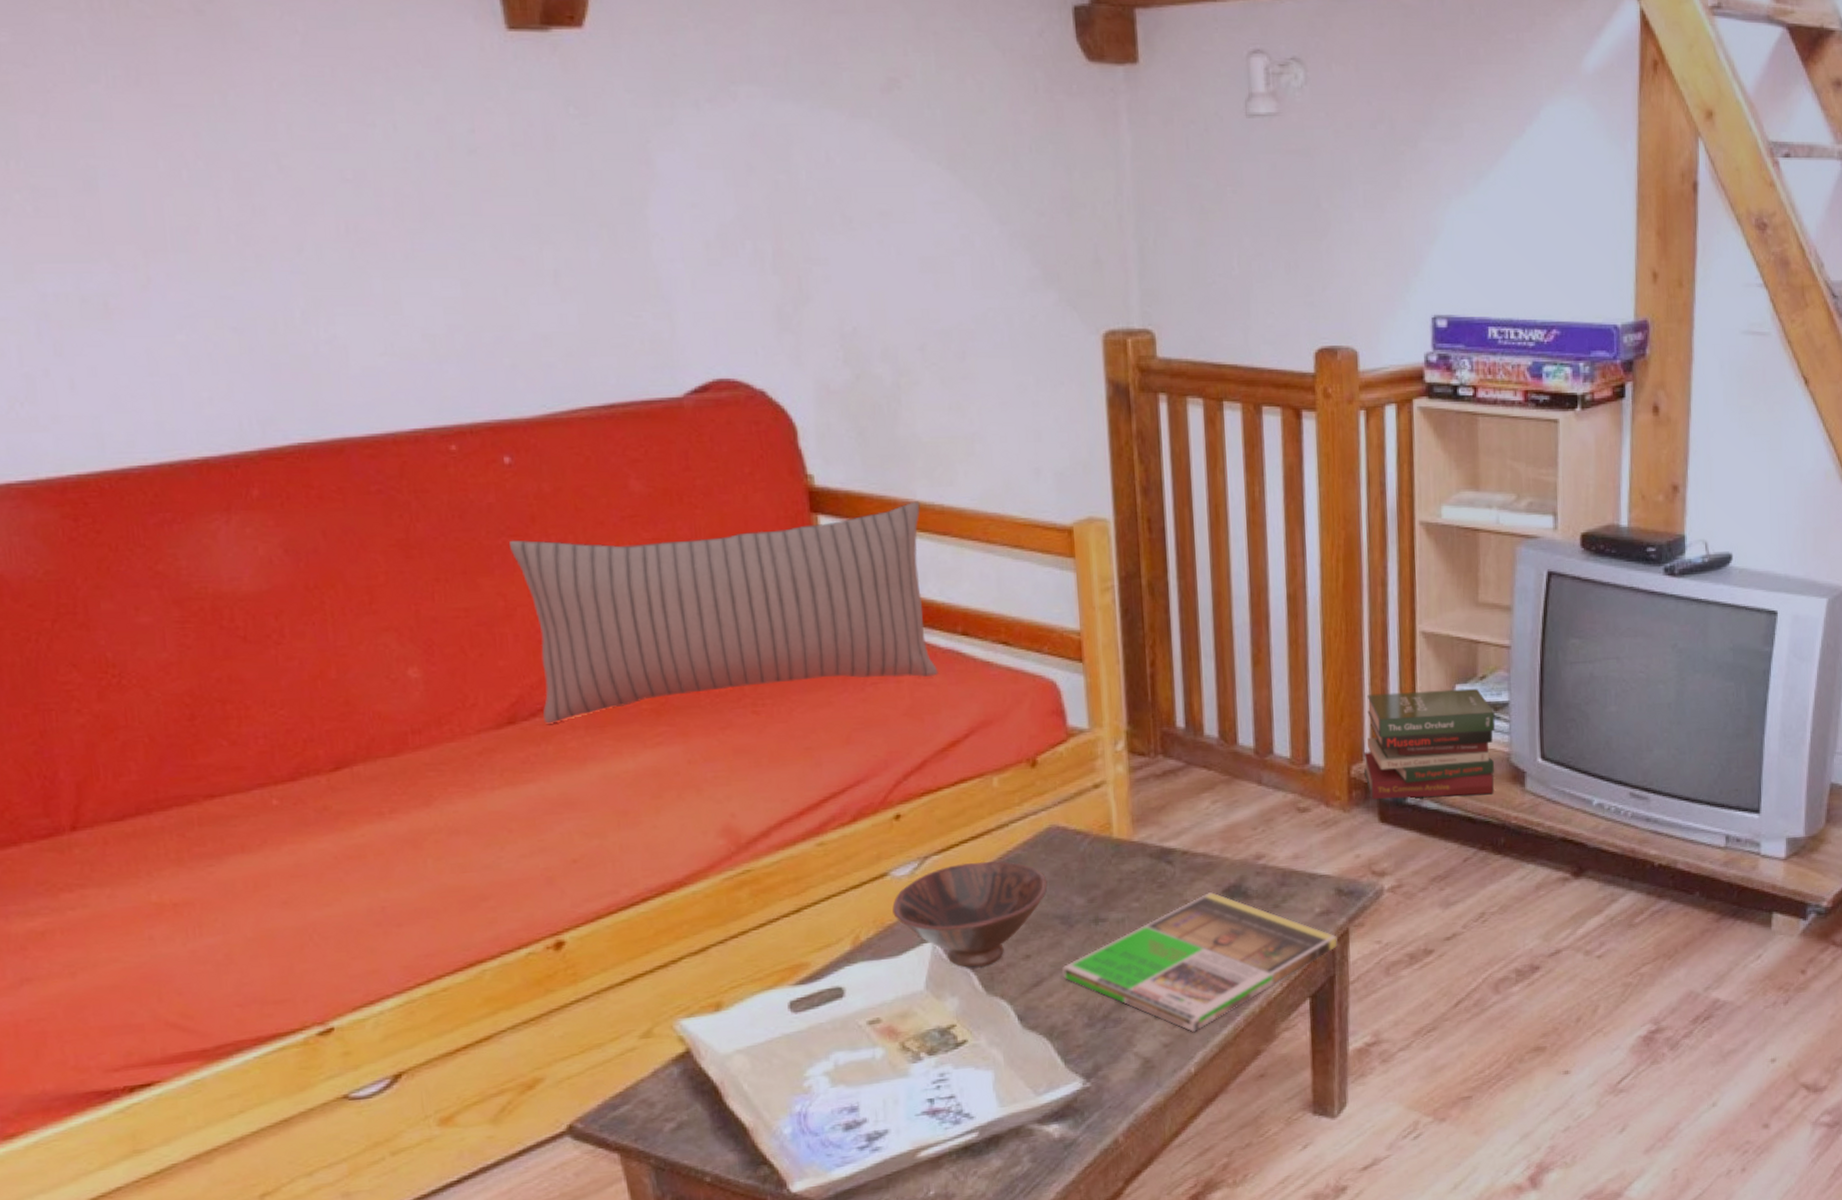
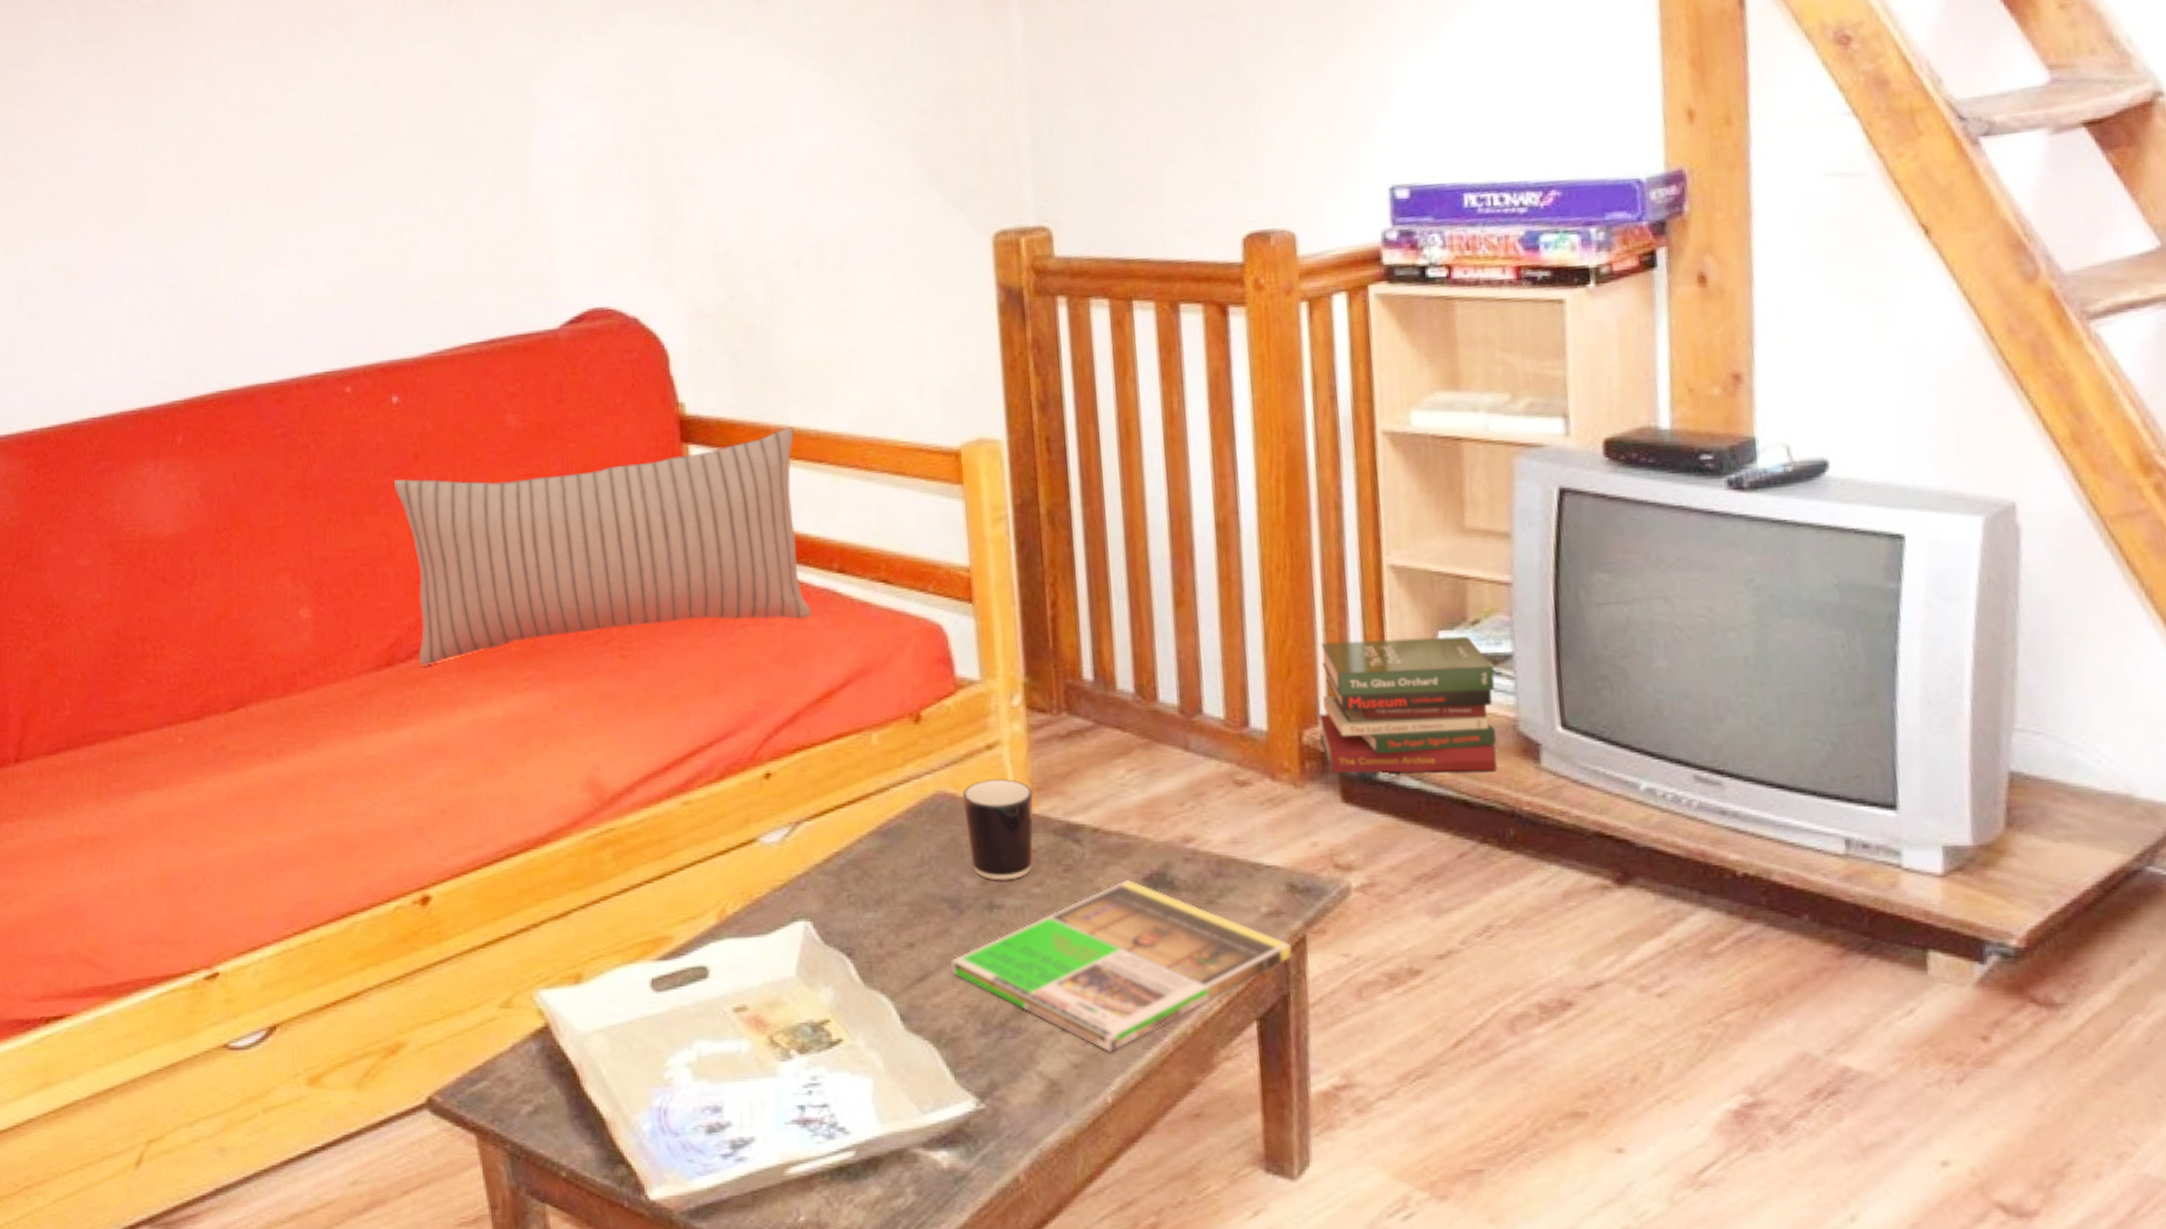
bowl: present [892,861,1048,968] -> none [761,830,934,955]
mug: none [1072,813,1134,899] -> present [962,779,1034,881]

